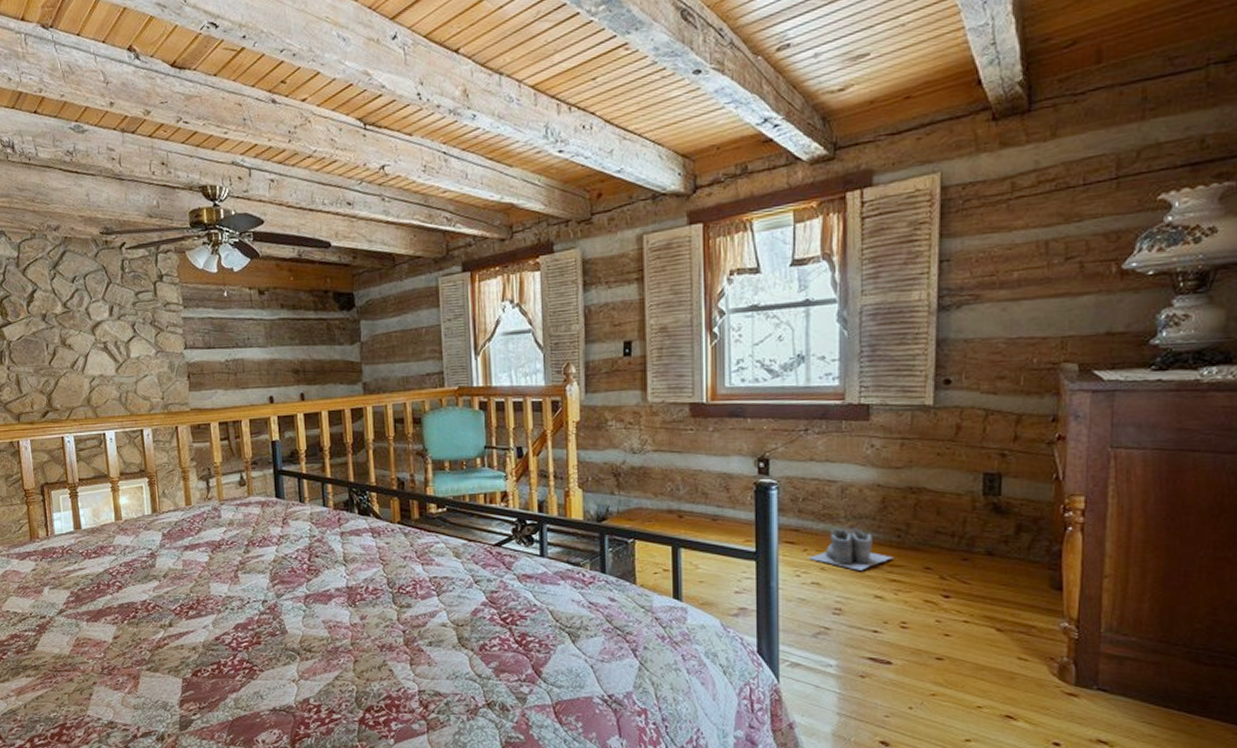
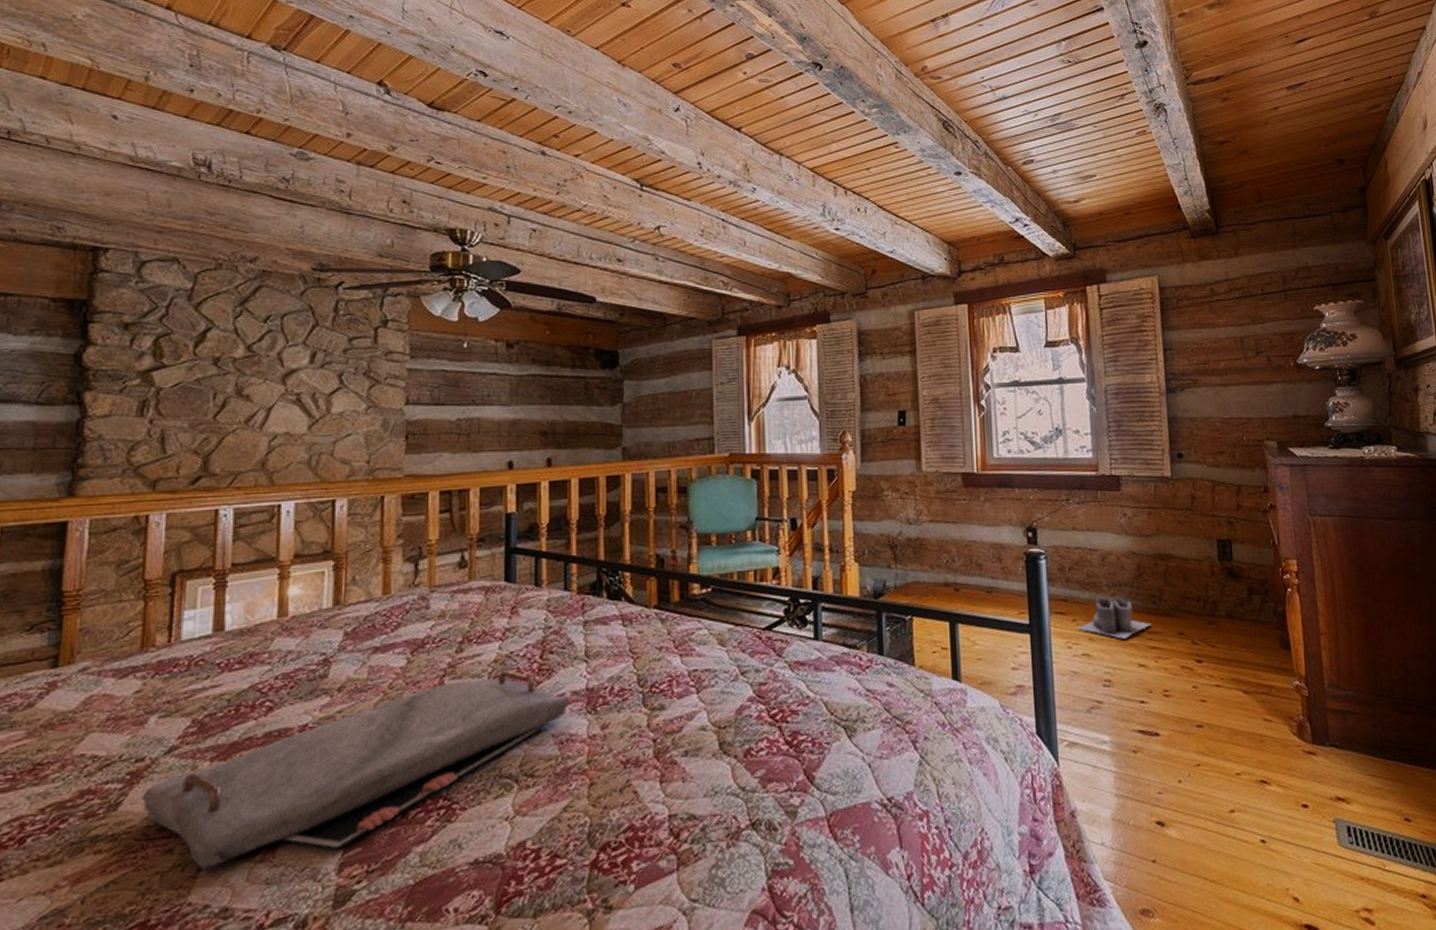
serving tray: none [48,569,332,694] -> present [142,670,567,869]

